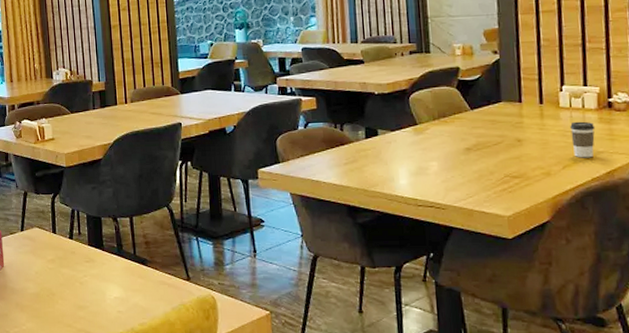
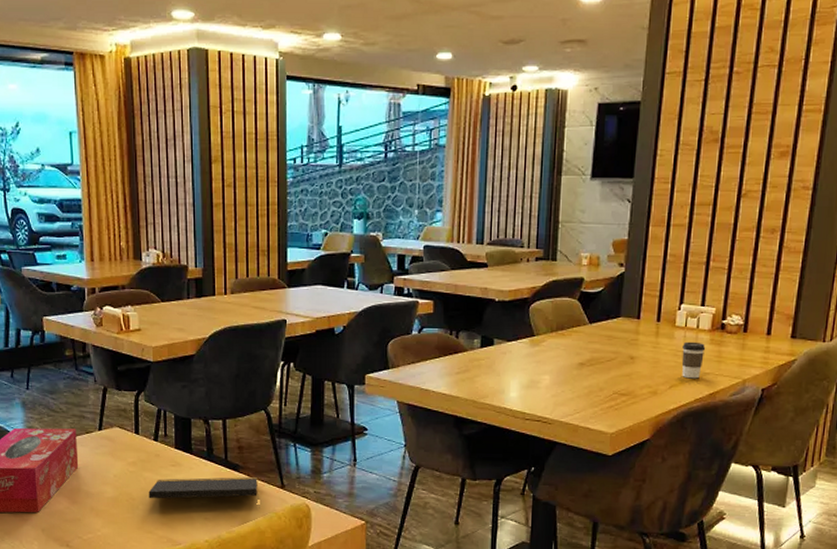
notepad: none [66,270,169,301] -> present [148,476,260,508]

